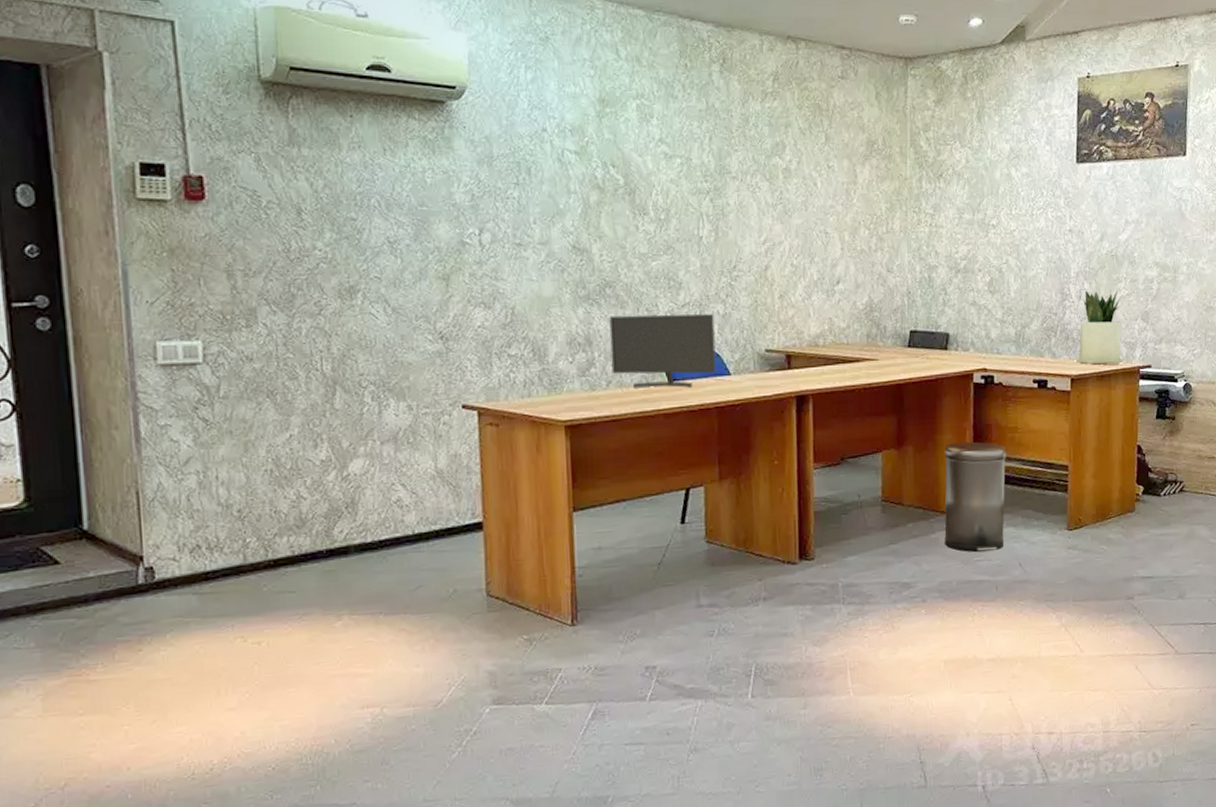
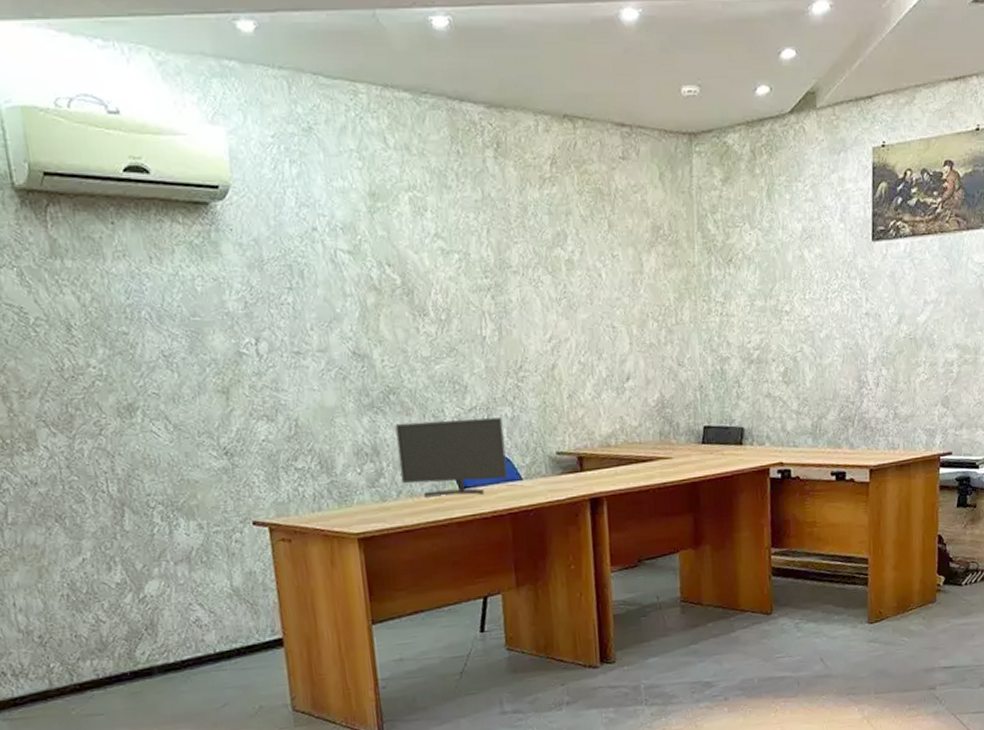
pedal bin: present [944,441,1006,553] -> none [743,537,805,649]
planter: present [1074,290,1125,365] -> none [873,376,925,454]

